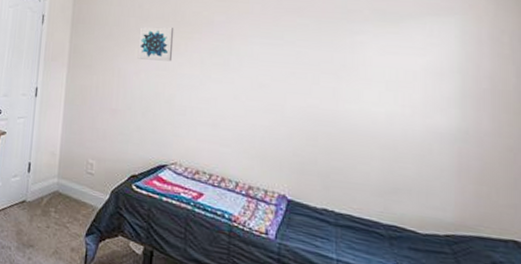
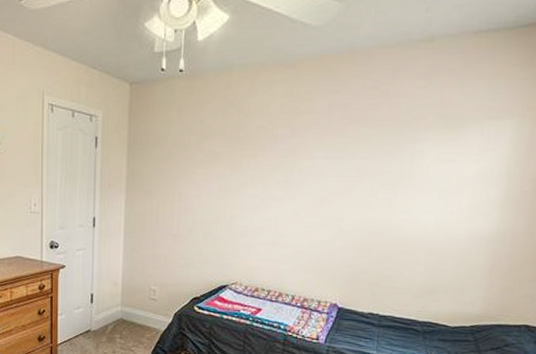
wall art: present [137,26,174,62] -> none [198,144,237,182]

